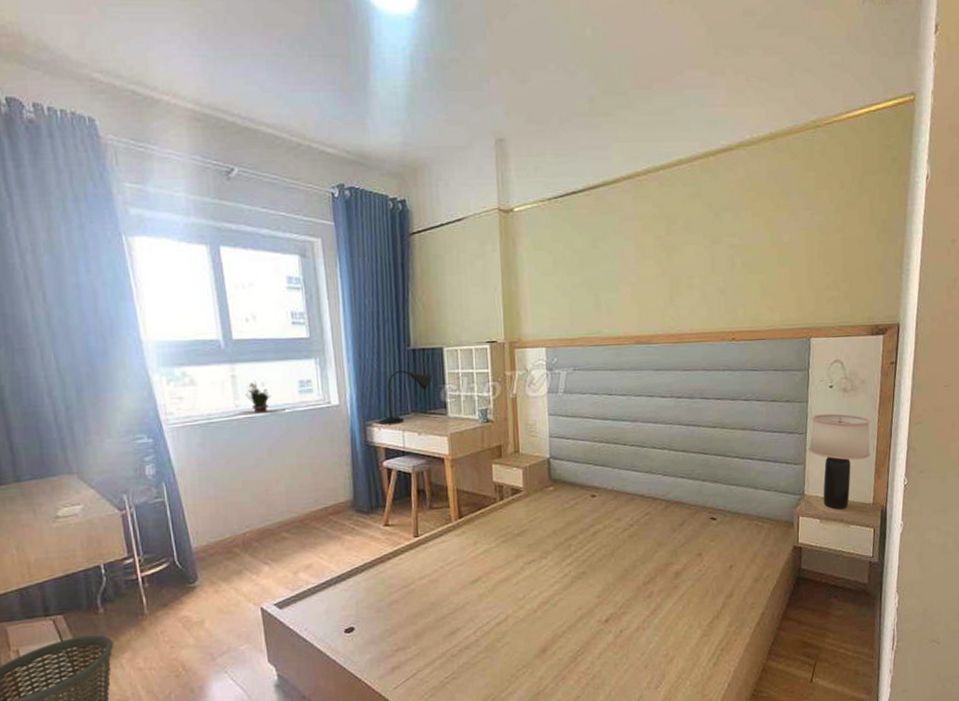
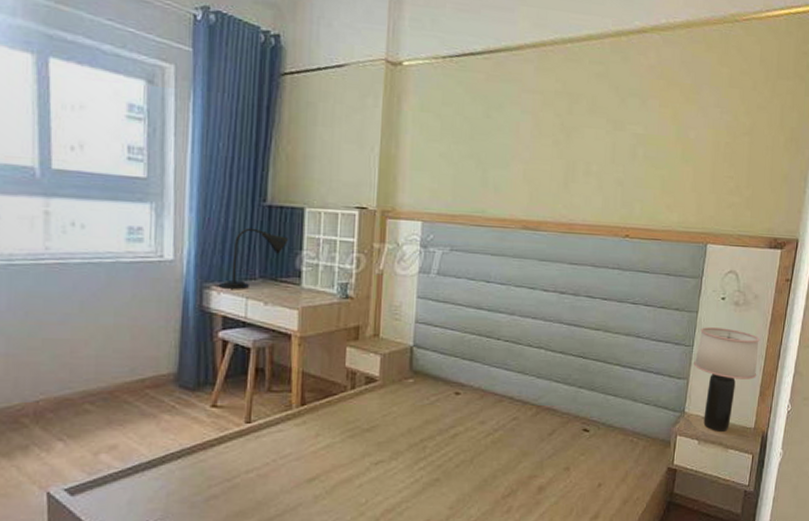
potted flower: present [233,382,286,416] -> none [41,222,107,262]

